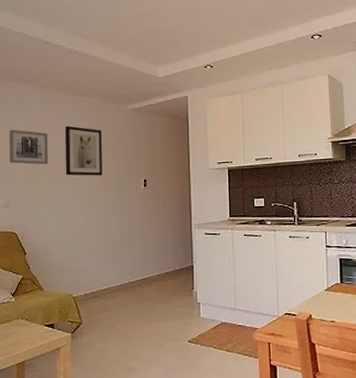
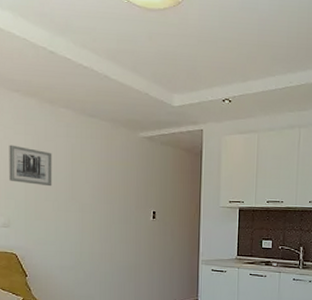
wall art: present [64,125,103,176] -> none [70,147,110,203]

